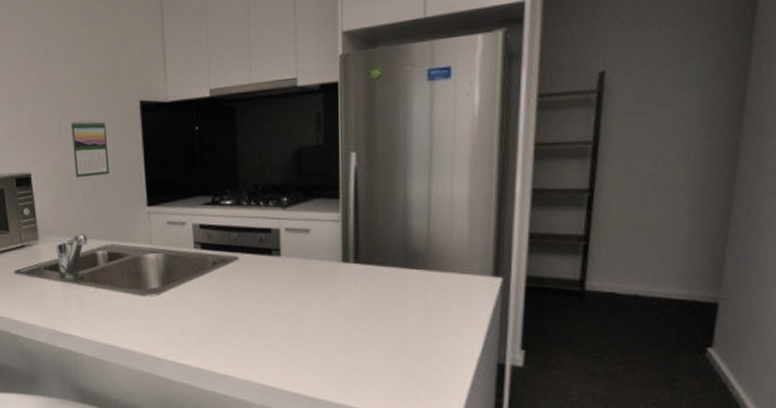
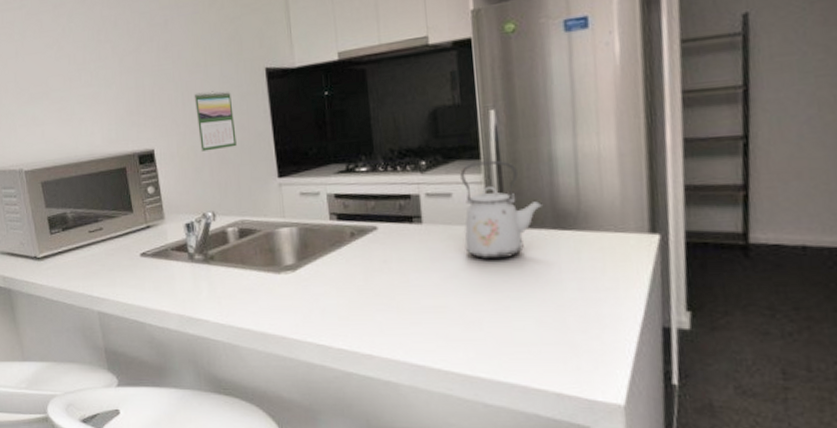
kettle: none [319,200,396,293] -> present [460,160,544,260]

